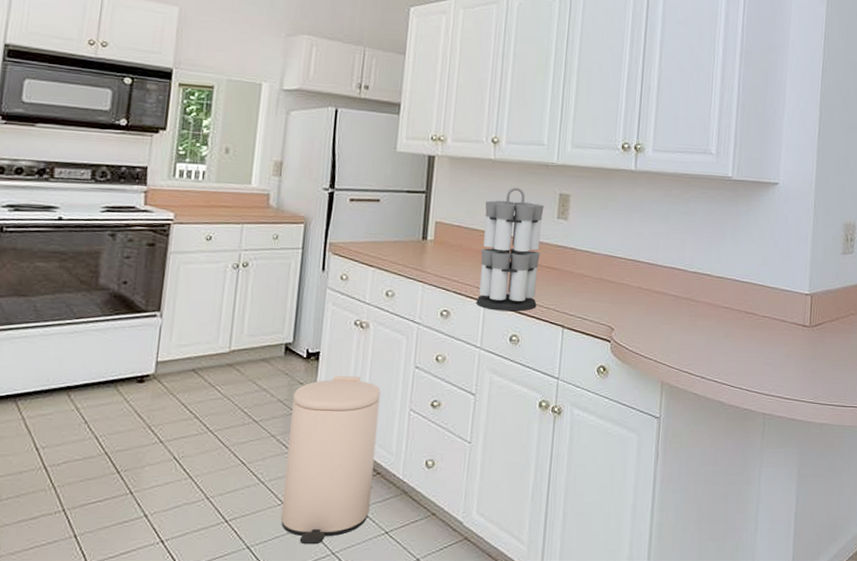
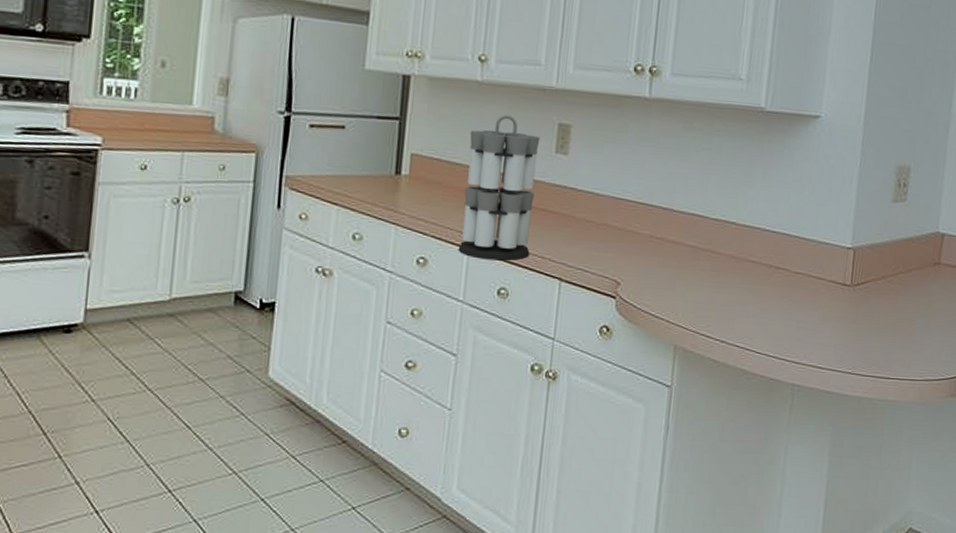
pedal bin: present [281,376,381,545] -> none [232,330,347,520]

